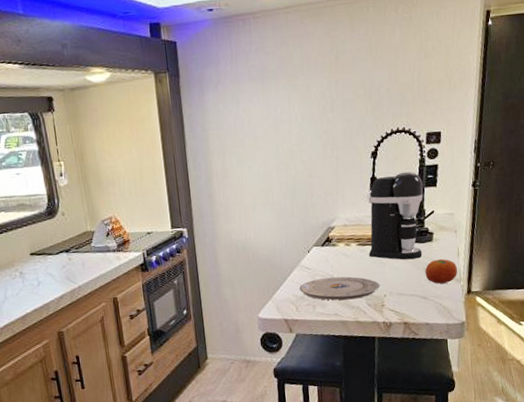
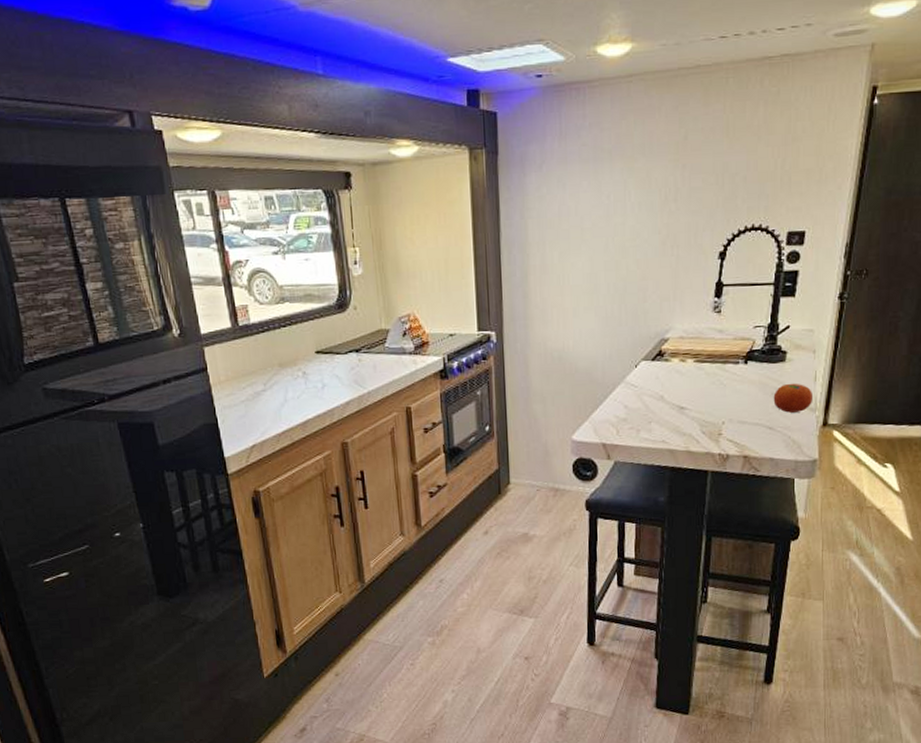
plate: present [299,276,380,300] -> none [622,397,718,426]
coffee maker: present [368,171,423,260] -> none [707,277,779,382]

